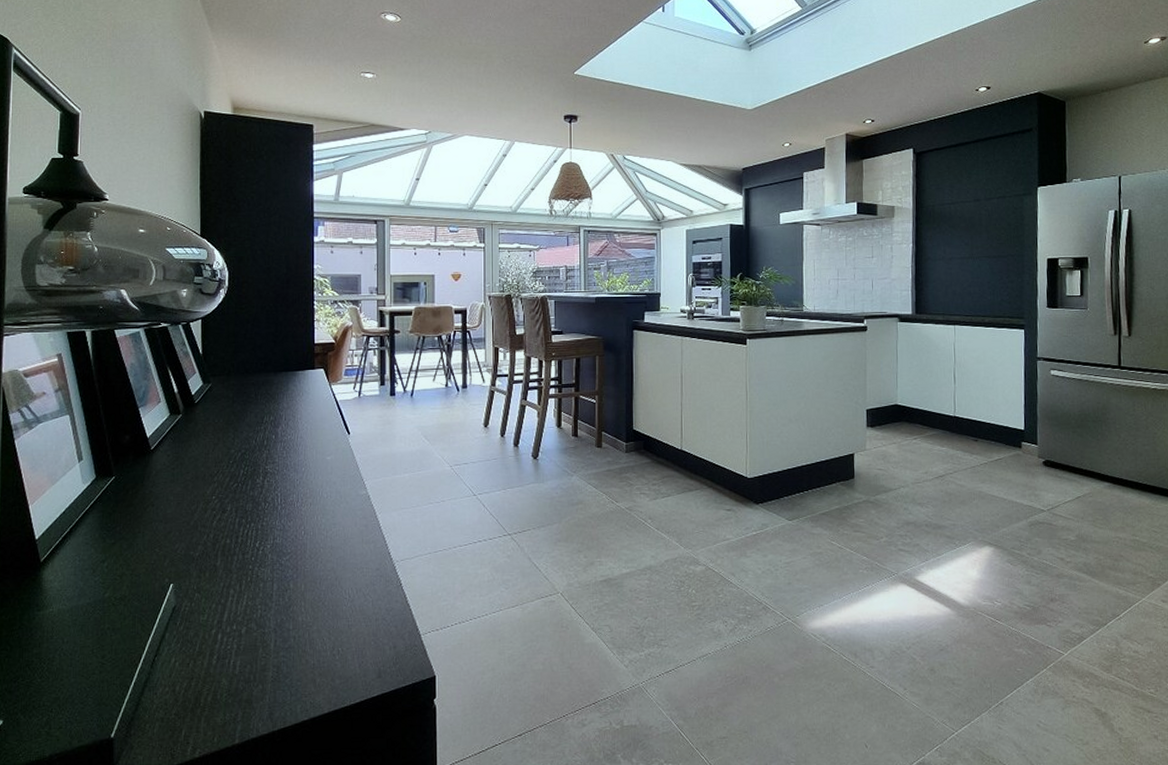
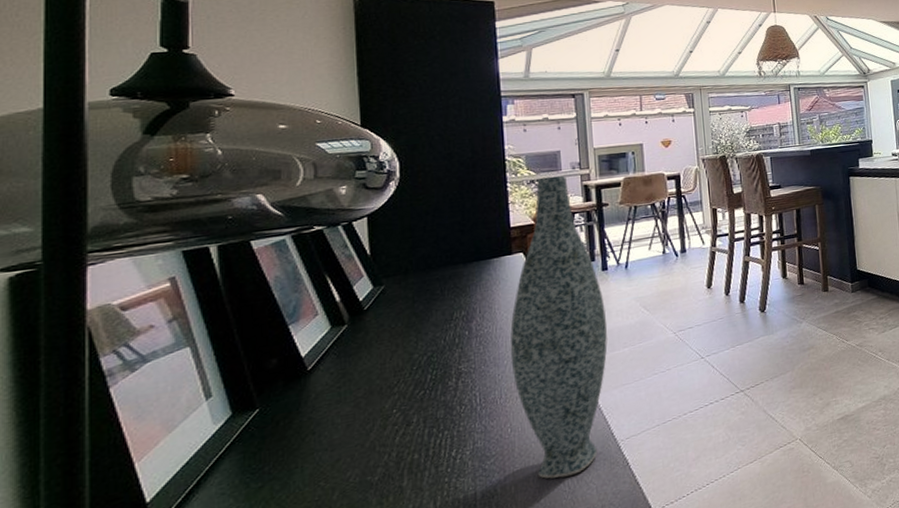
vase: none [308,299,392,585] -> present [510,175,608,479]

